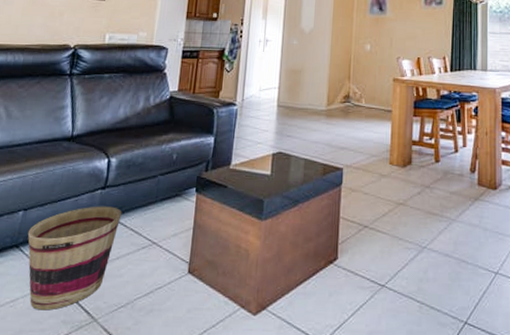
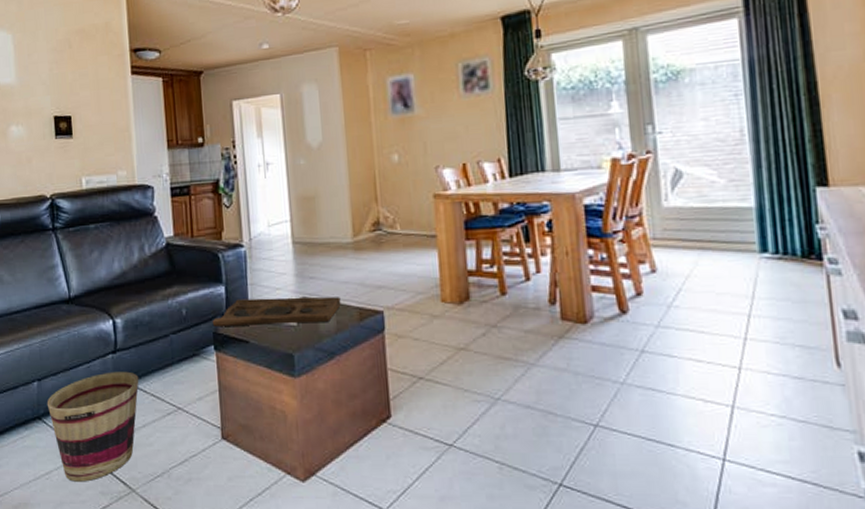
decorative tray: none [197,149,310,174] -> present [212,297,341,328]

